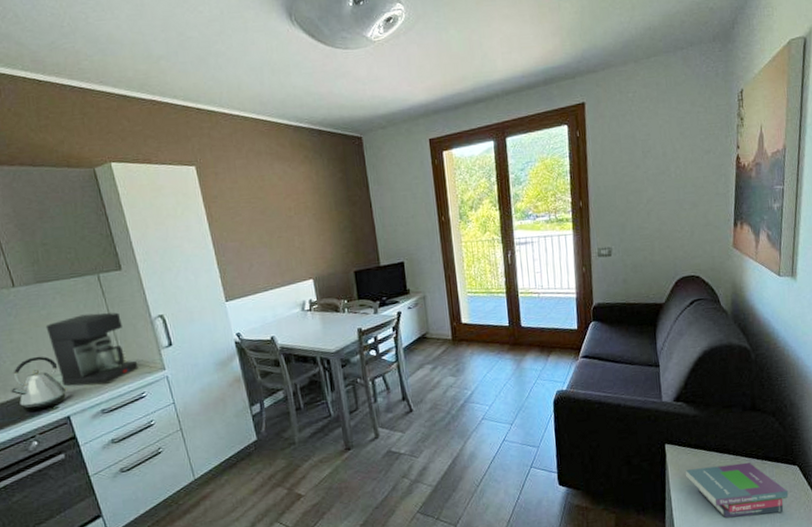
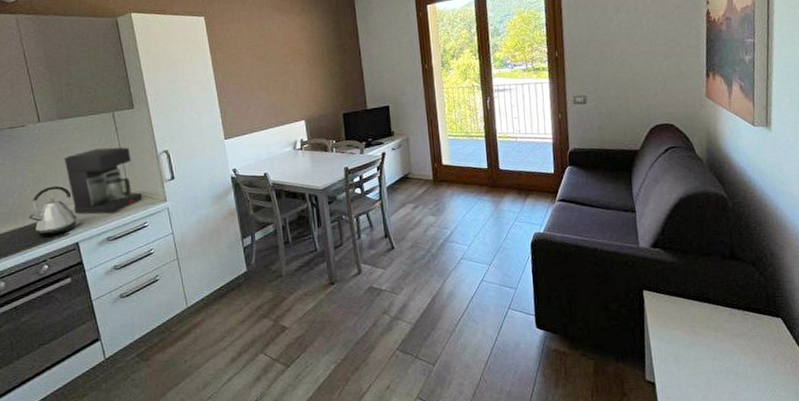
books: present [685,462,789,518] -> none [664,312,773,370]

